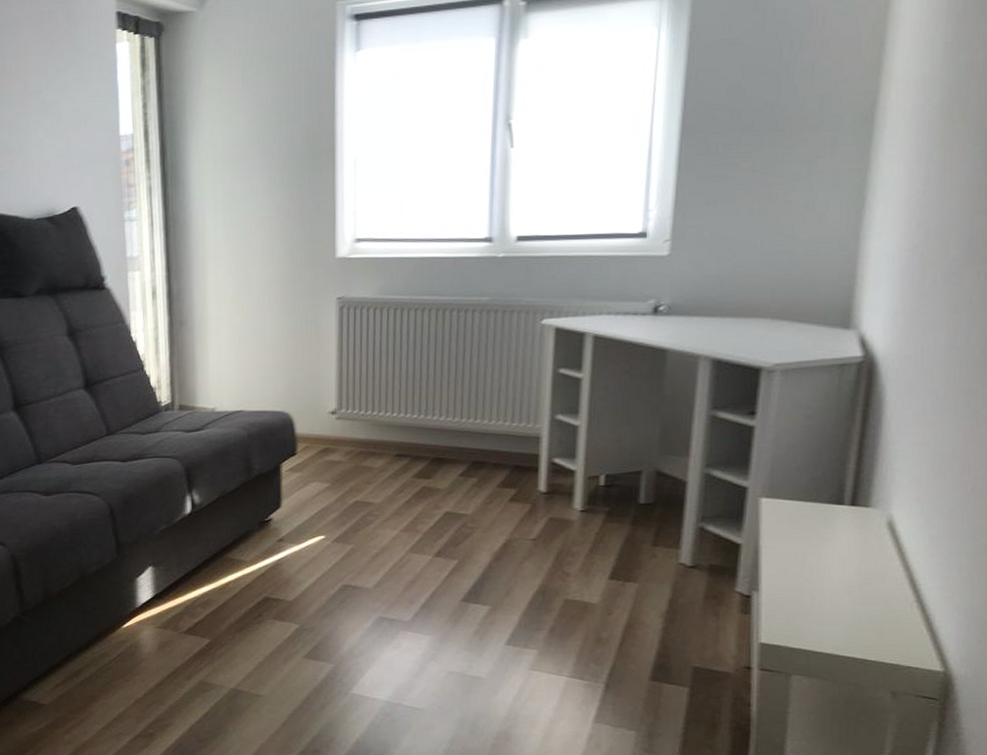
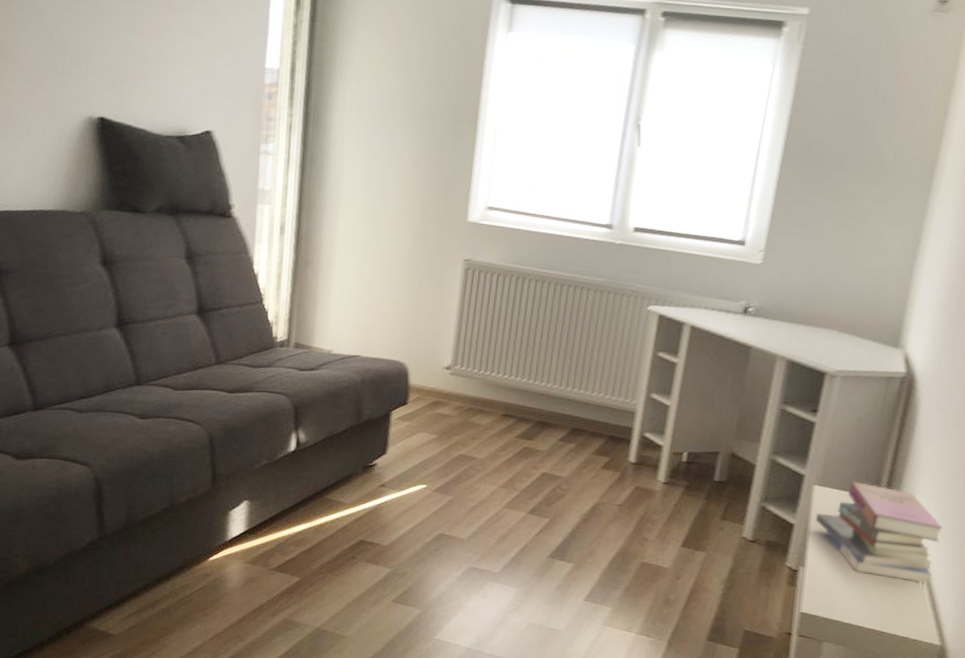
books: none [766,488,932,601] -> present [815,480,943,584]

